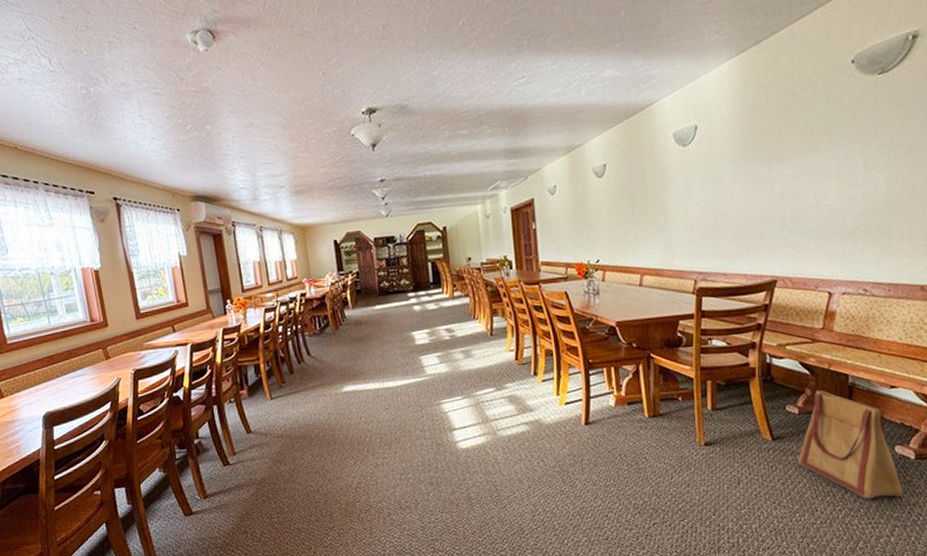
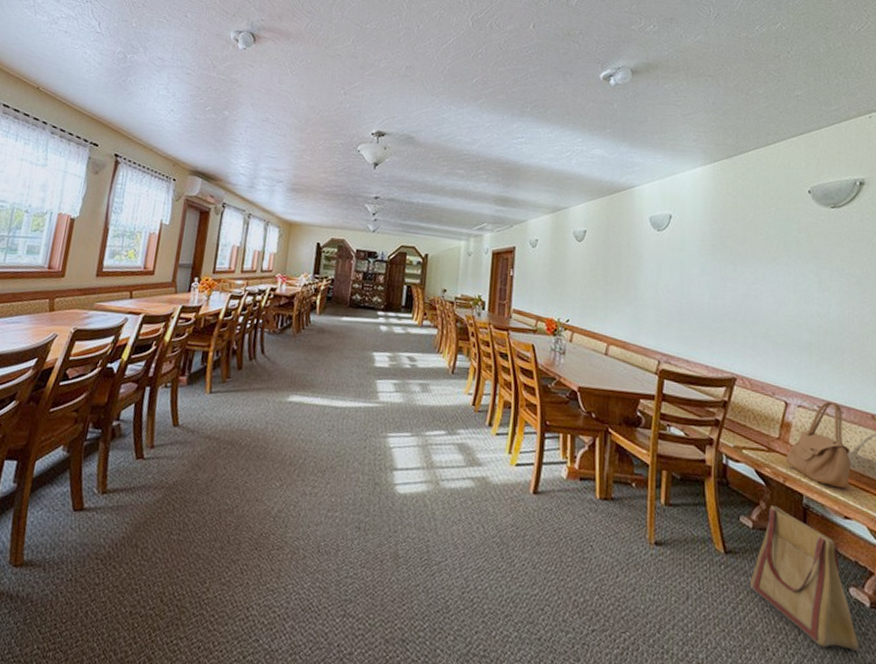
handbag: none [830,282,899,362] -> present [785,401,852,489]

